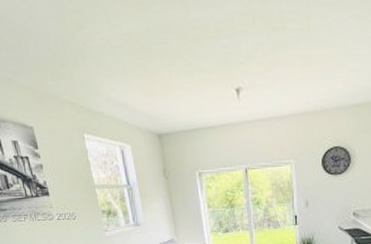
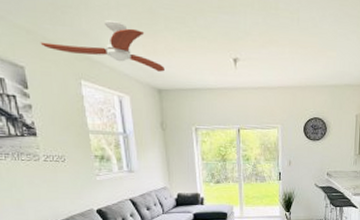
ceiling fan: none [45,65,163,115] -> present [40,19,165,72]

